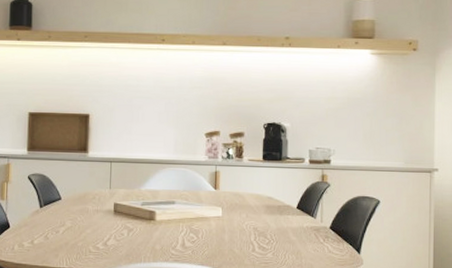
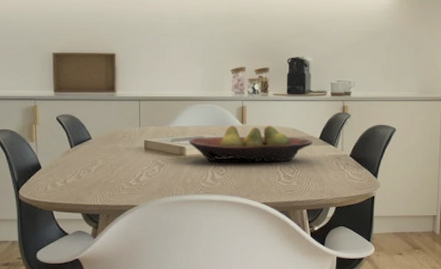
fruit bowl: none [159,191,289,232] -> present [189,125,312,163]

